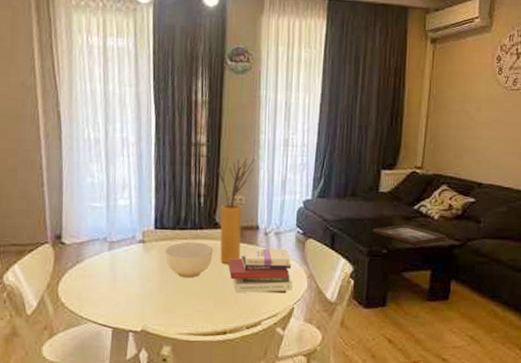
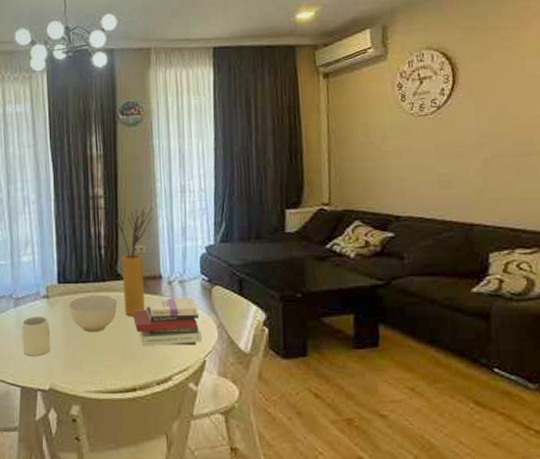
mug: none [115,260,145,299] -> present [21,316,51,356]
decorative tray: present [373,224,447,245] -> none [283,265,368,287]

